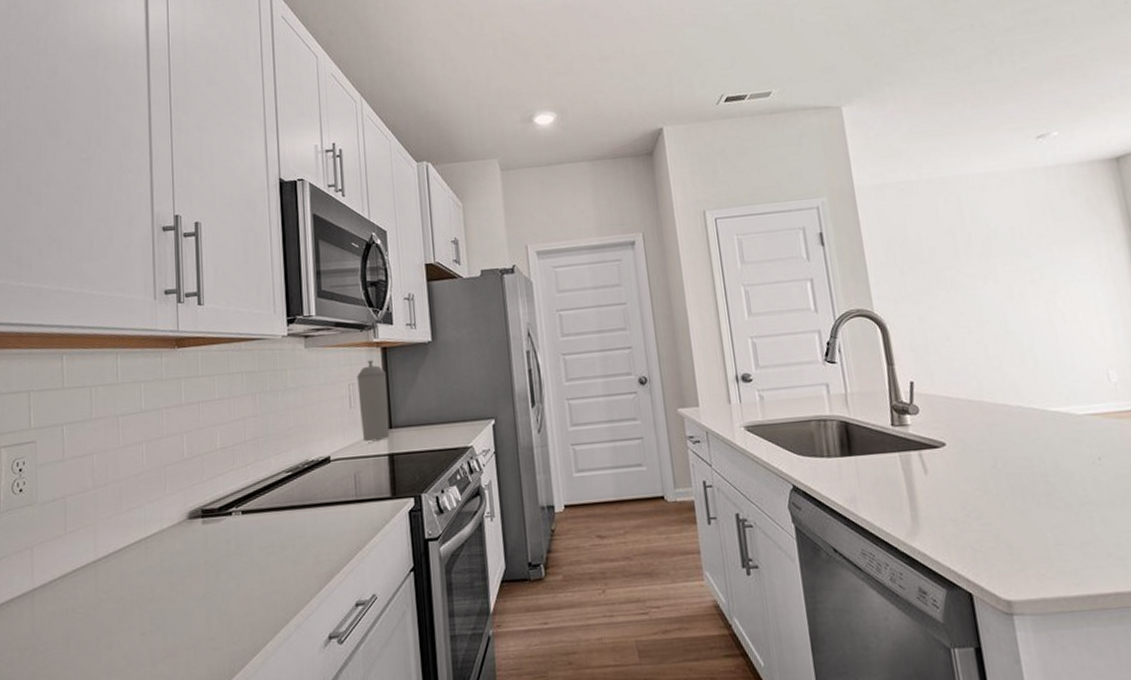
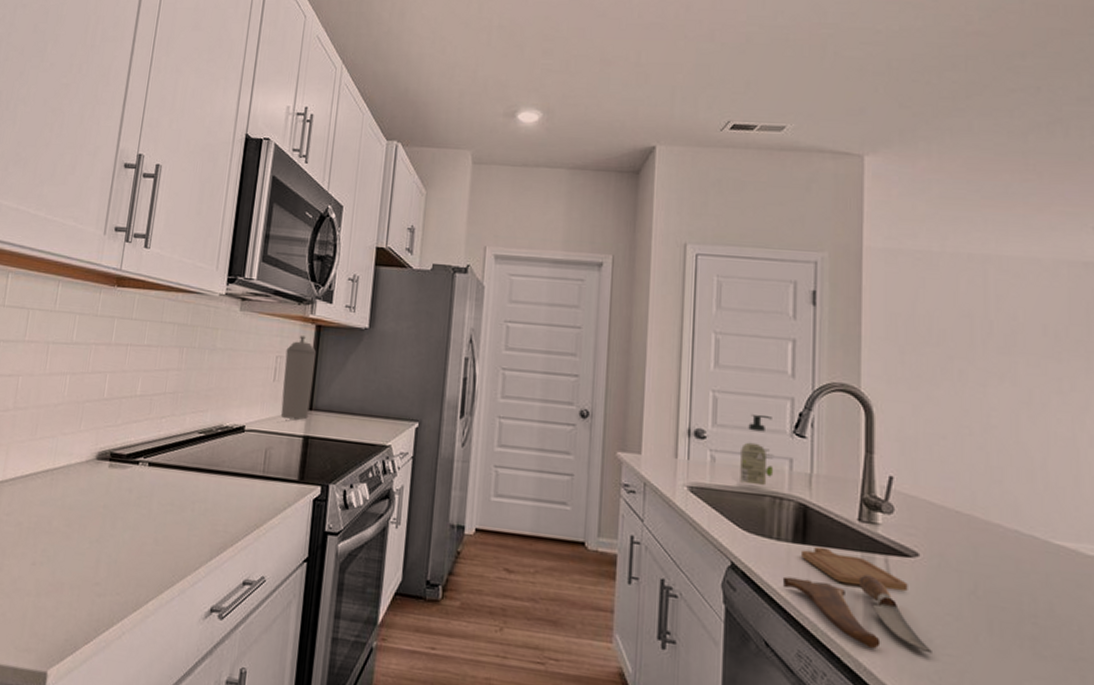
soap dispenser: none [782,349,815,415] -> present [739,413,774,486]
knife: none [838,470,971,534] -> present [782,574,932,654]
chopping board: none [850,455,942,483] -> present [802,546,908,592]

